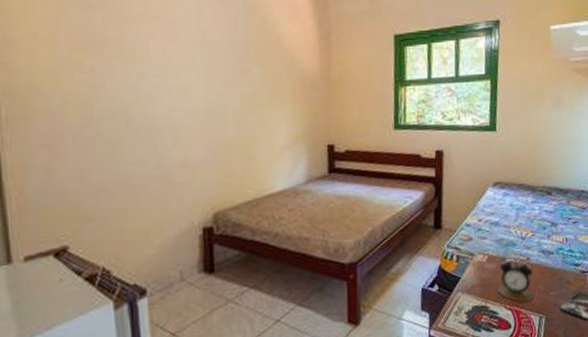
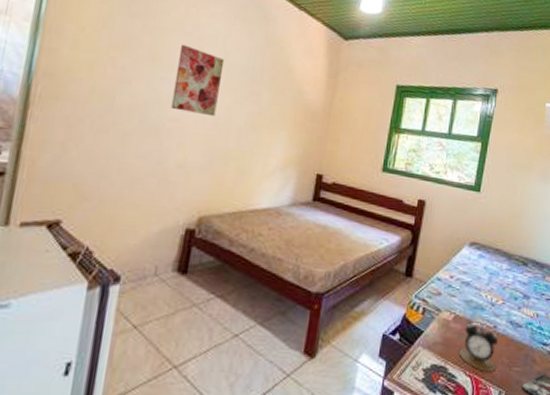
wall art: none [151,31,207,106] -> present [170,44,225,117]

